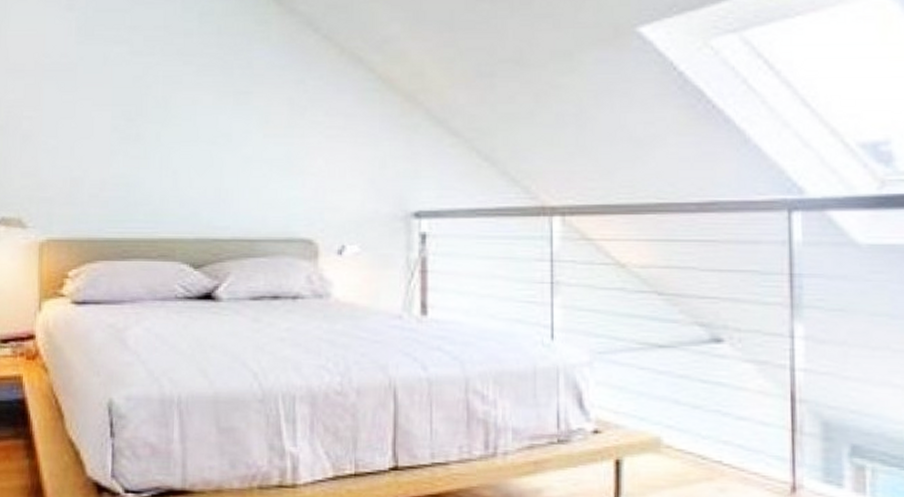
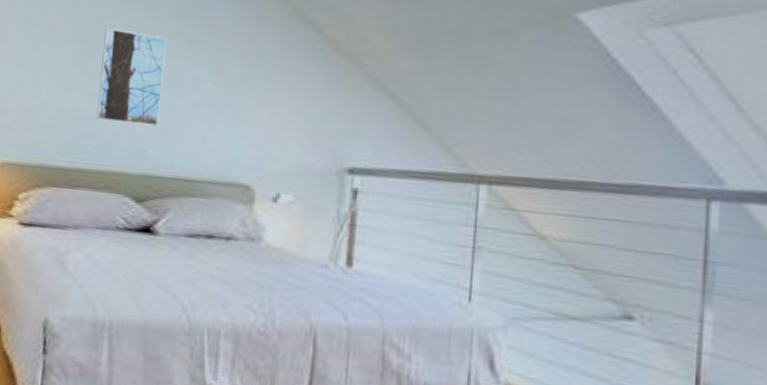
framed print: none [143,87,211,187] -> present [96,28,167,127]

